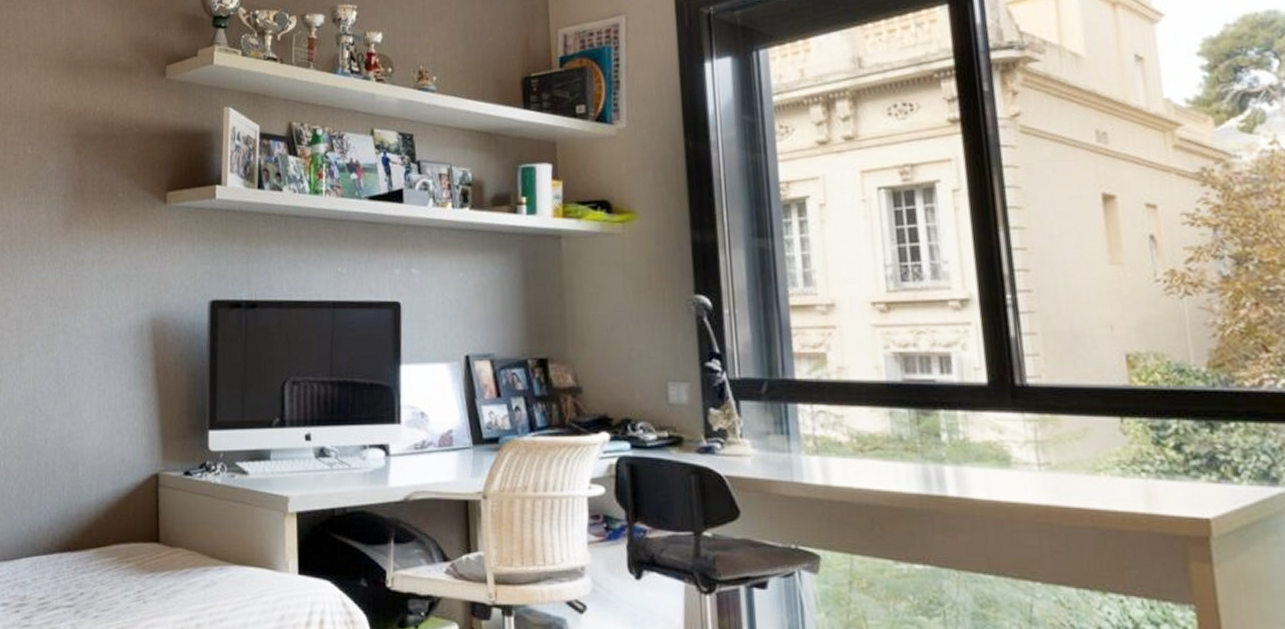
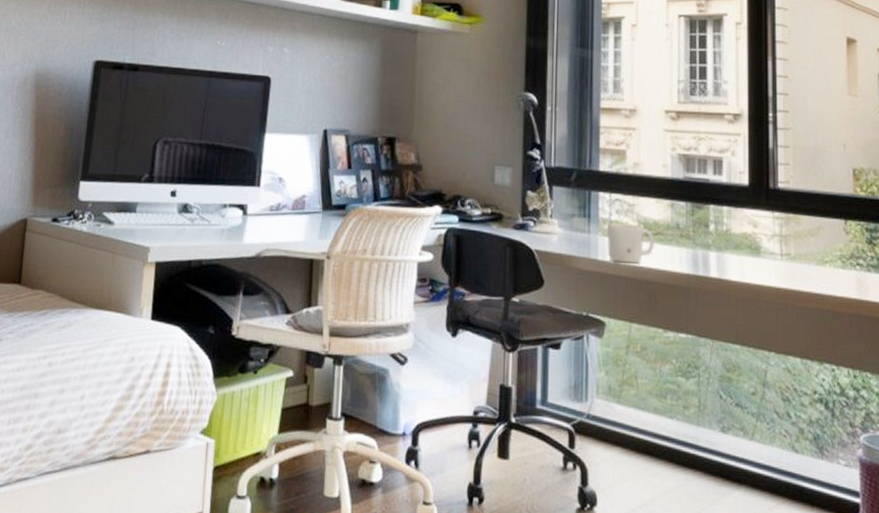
mug: none [810,438,873,485] -> present [606,222,655,264]

